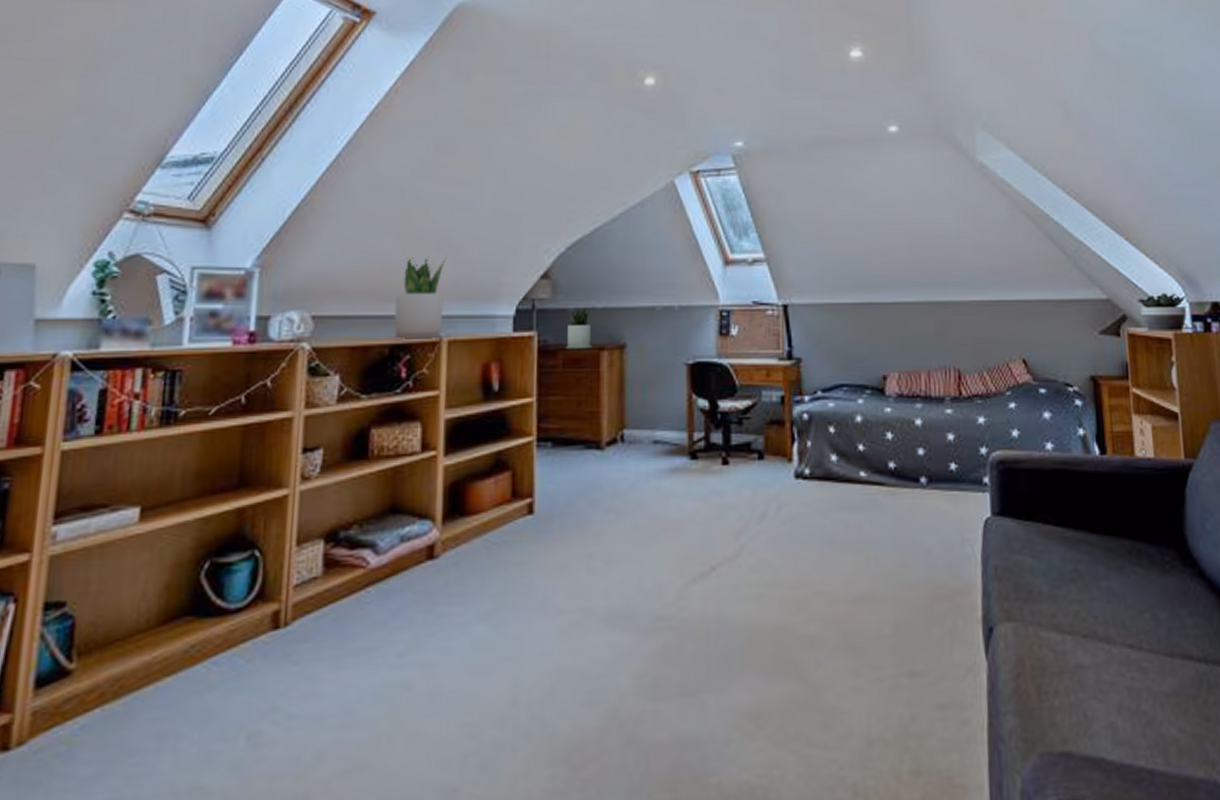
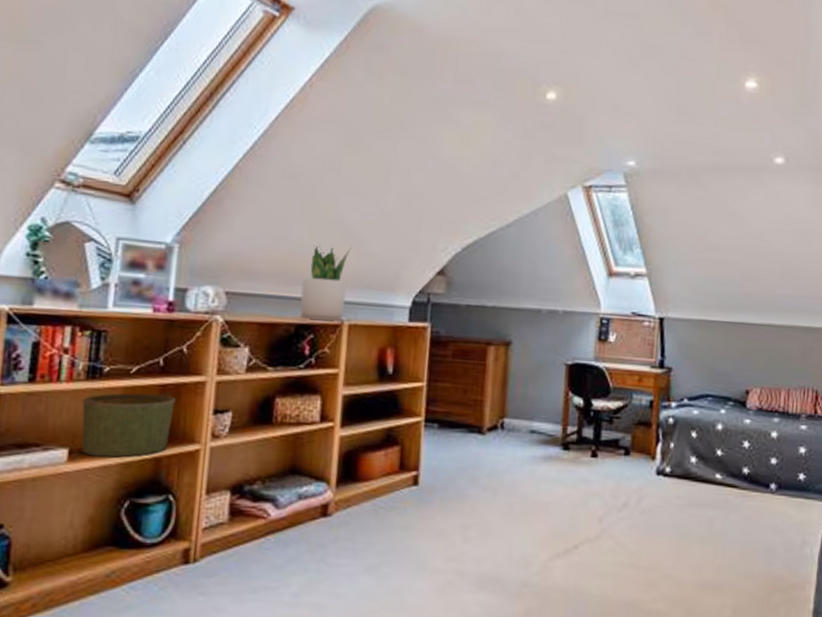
basket: none [154,433,260,513] -> present [81,392,176,458]
planter: present [564,307,593,351] -> none [455,304,481,344]

